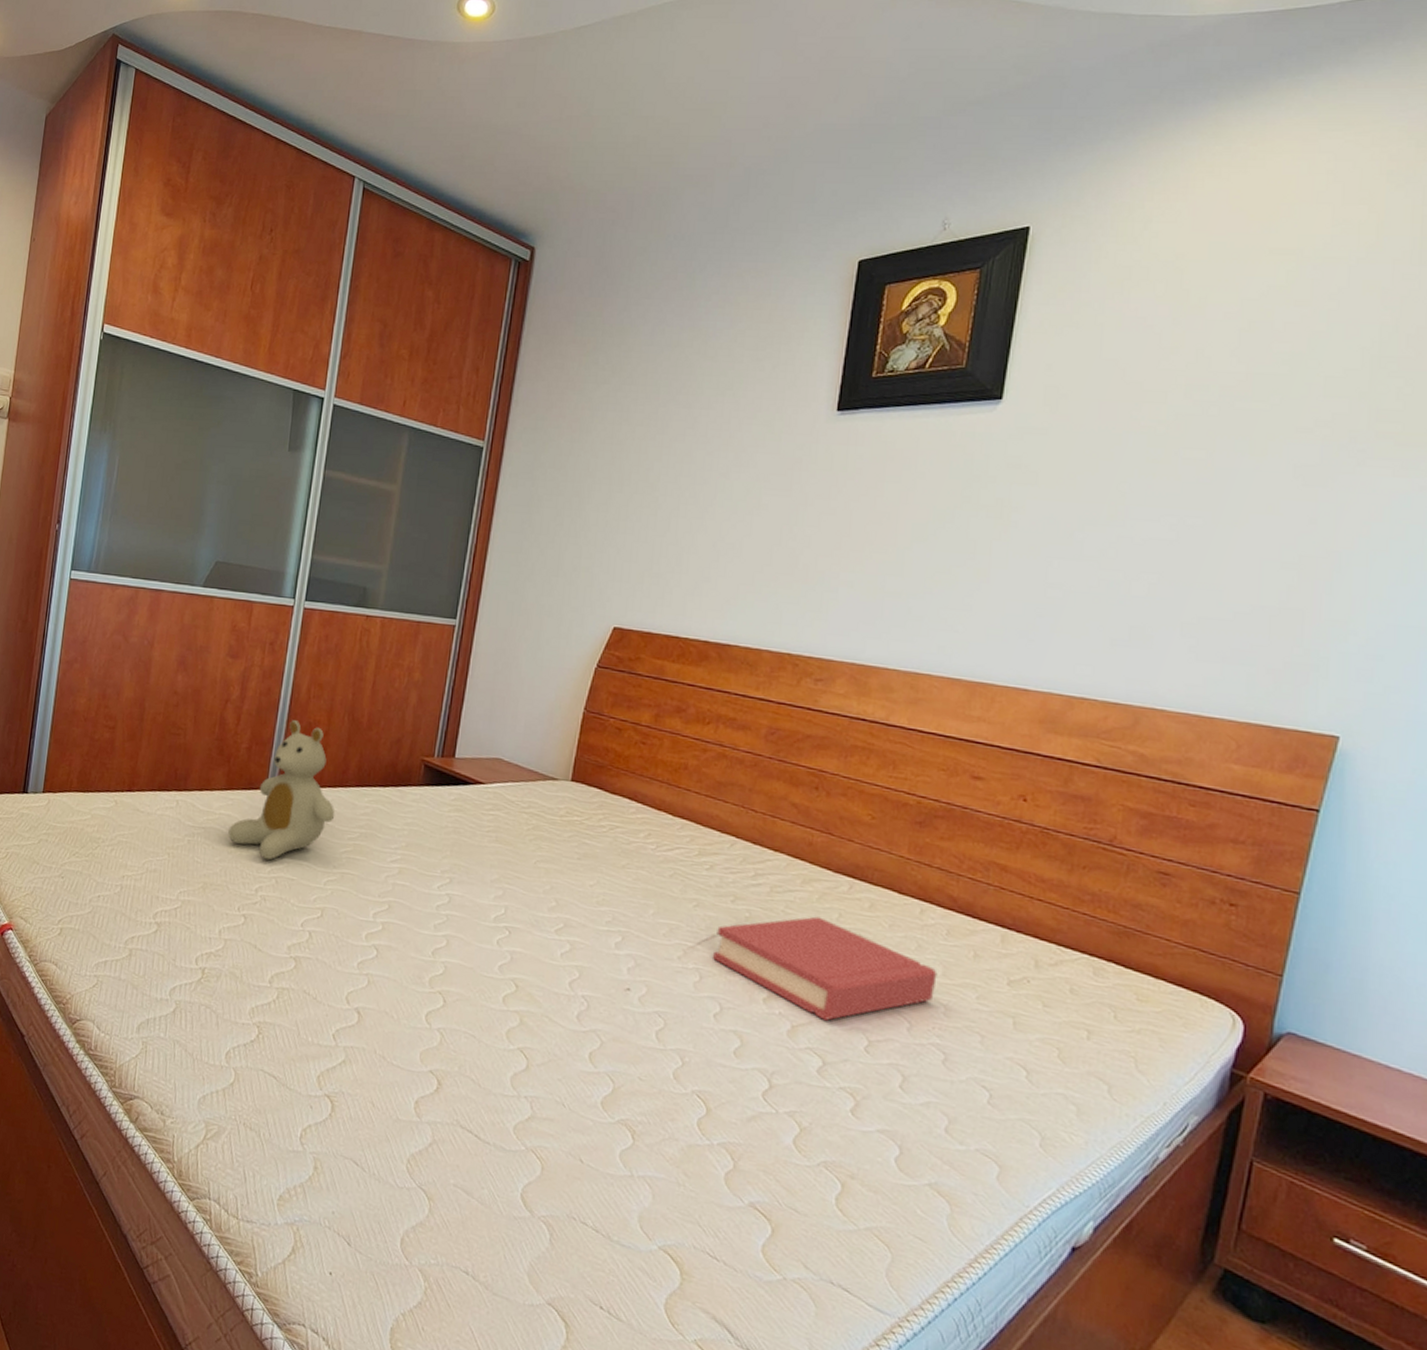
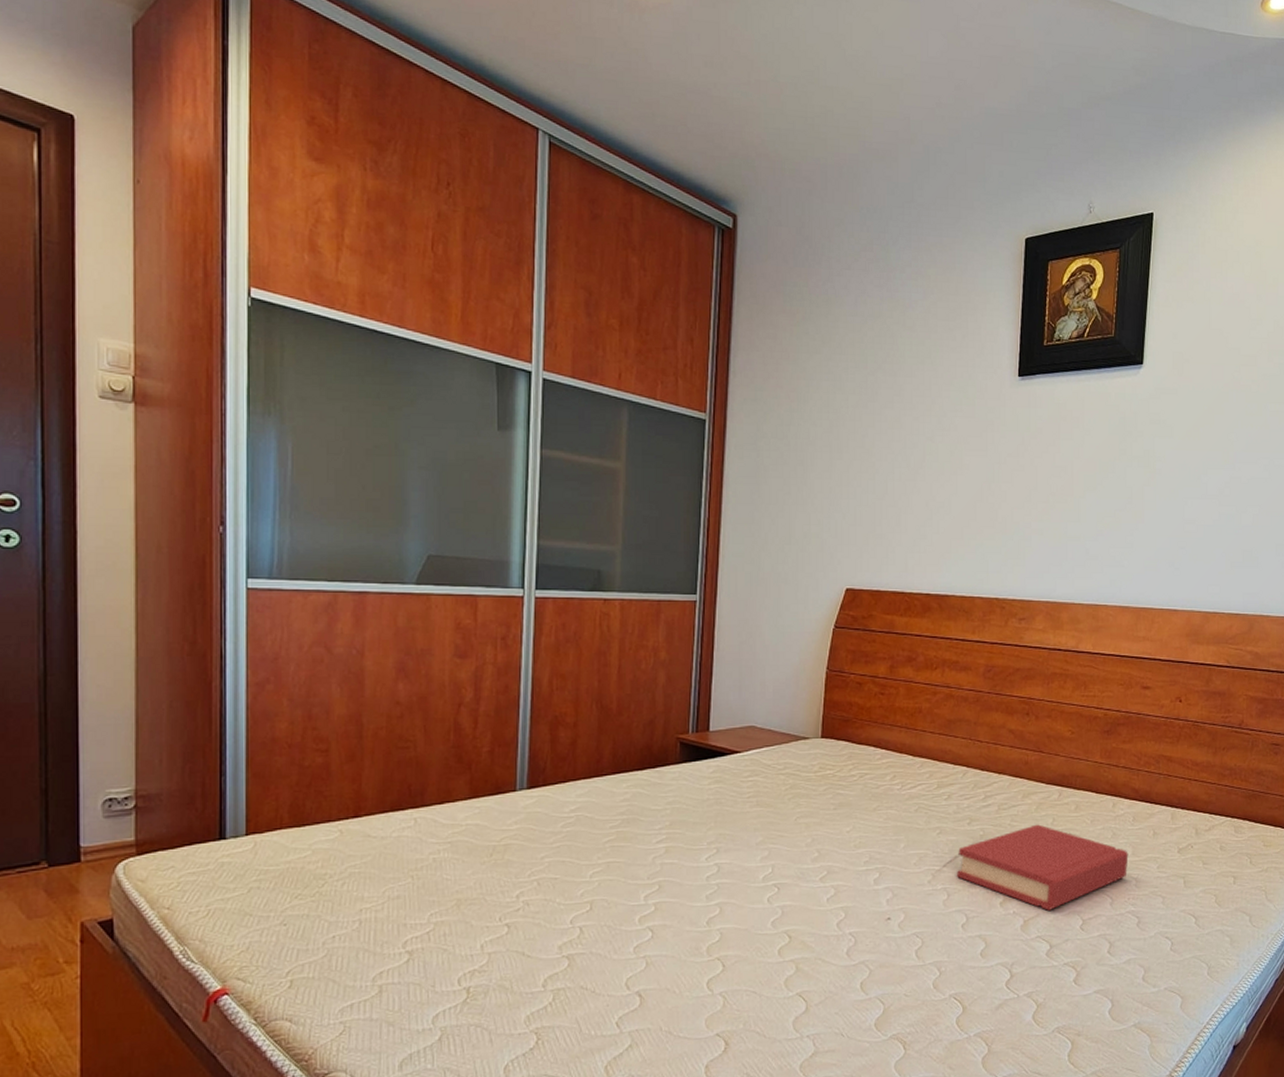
stuffed bear: present [228,720,335,860] -> none [478,715,594,863]

